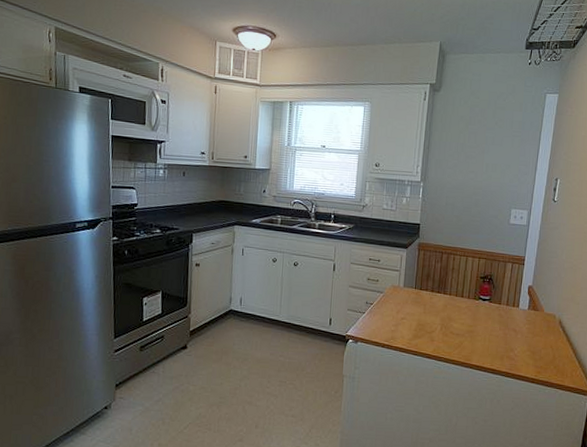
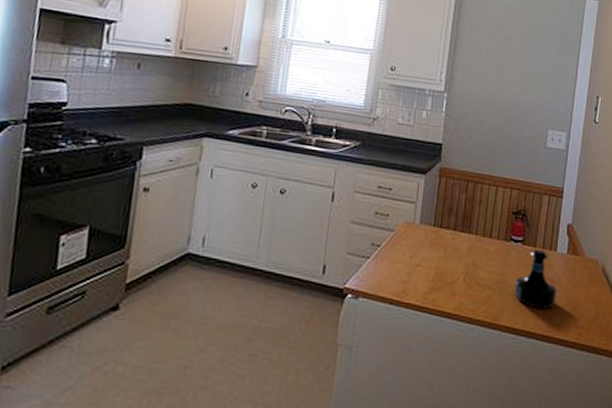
tequila bottle: none [483,306,519,353] -> present [514,249,557,309]

